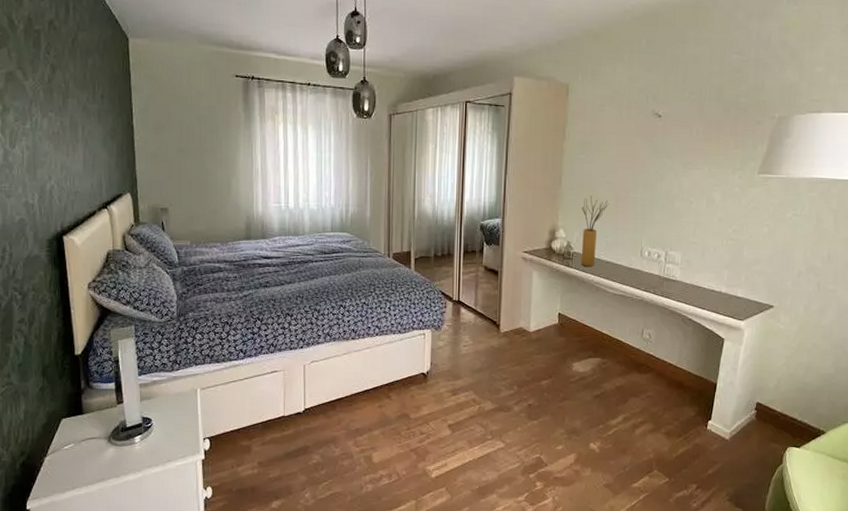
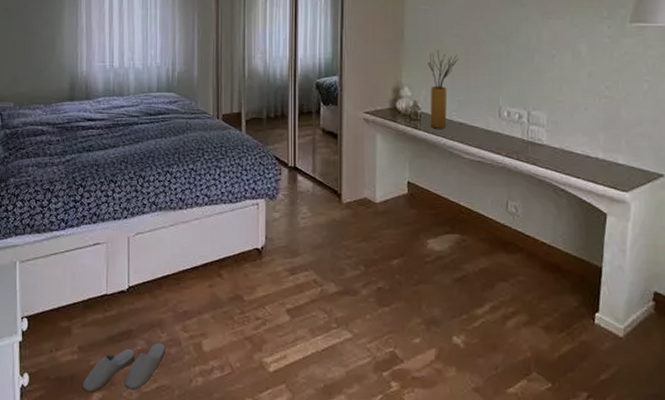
slippers: none [263,456,339,501] -> present [82,342,165,393]

